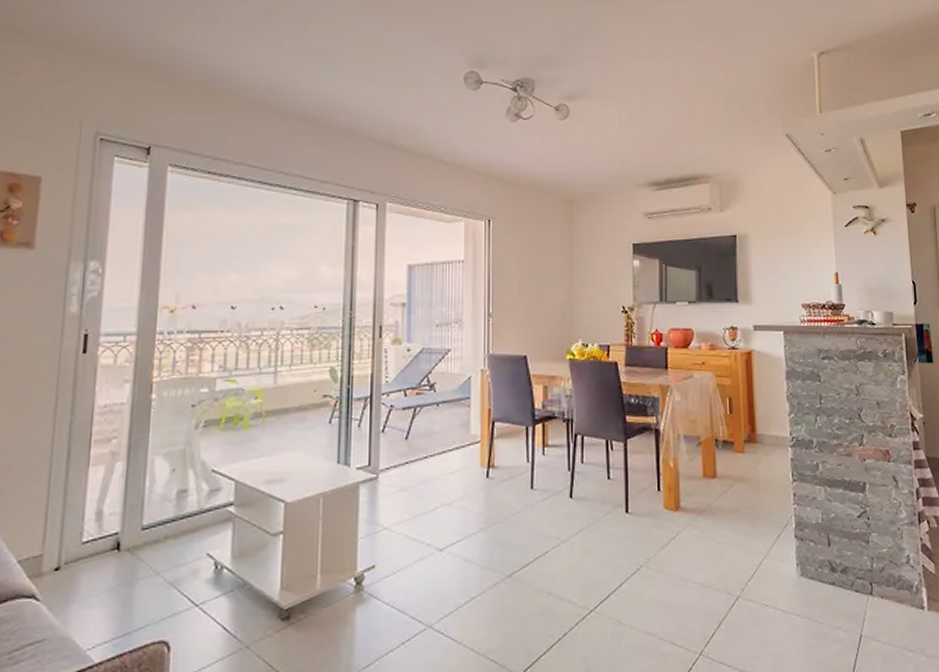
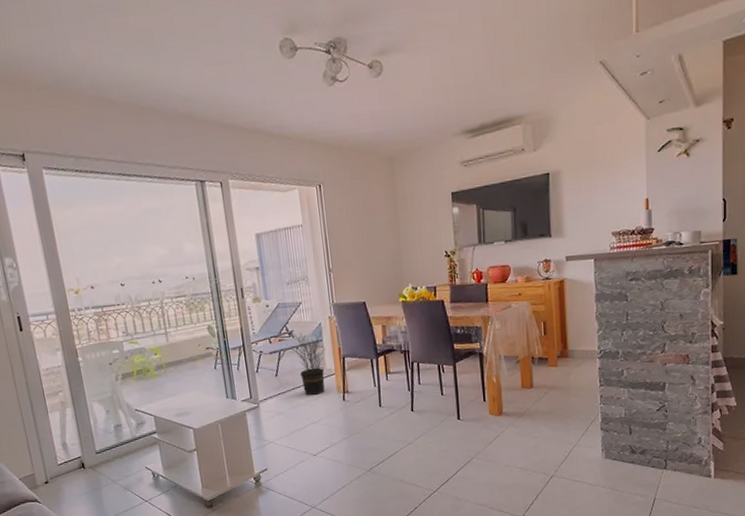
potted plant: none [428,382,475,468] -> present [290,327,326,396]

